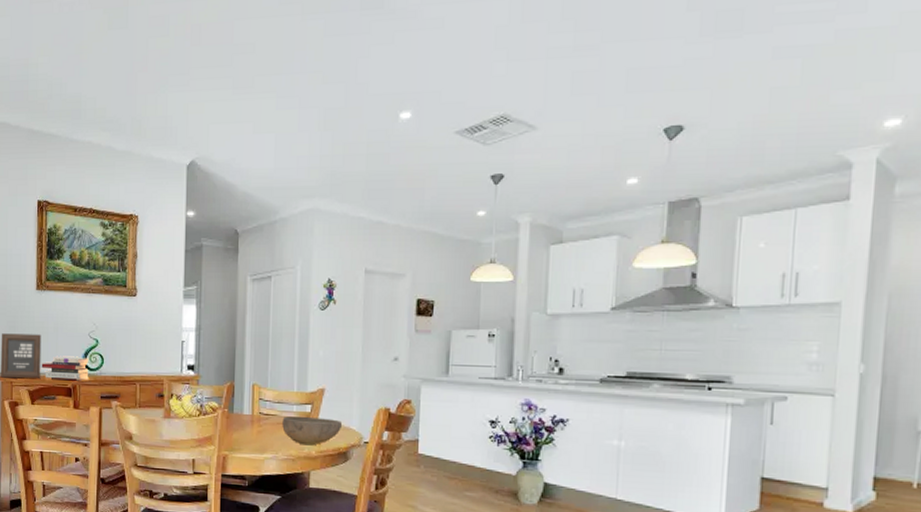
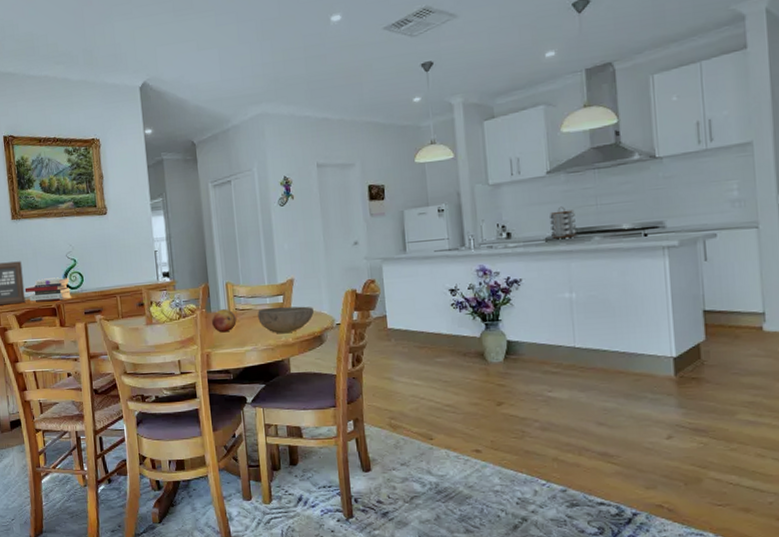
fruit: none [232,411,259,436] -> present [211,309,237,333]
spice rack: none [607,347,636,381] -> present [550,206,577,239]

